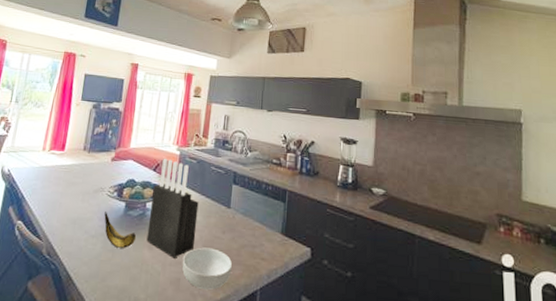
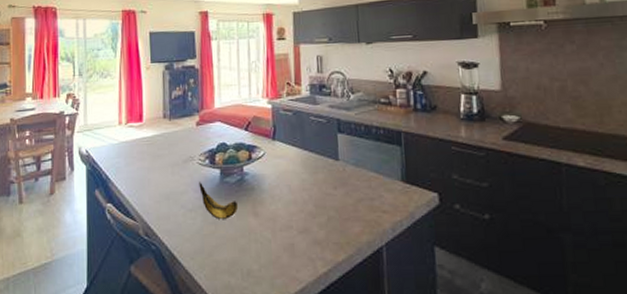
knife block: present [146,158,199,258] -> none [248,114,304,223]
cereal bowl: present [182,247,232,290] -> none [293,207,350,252]

